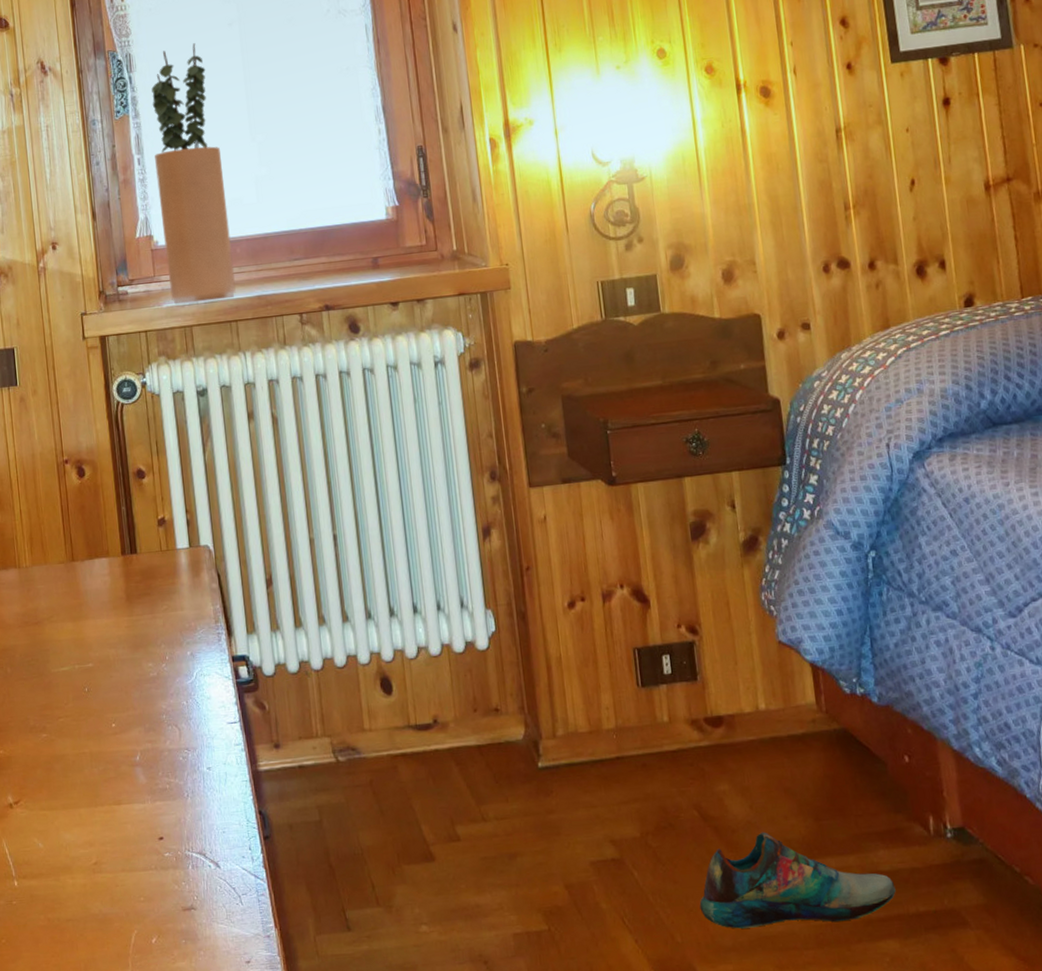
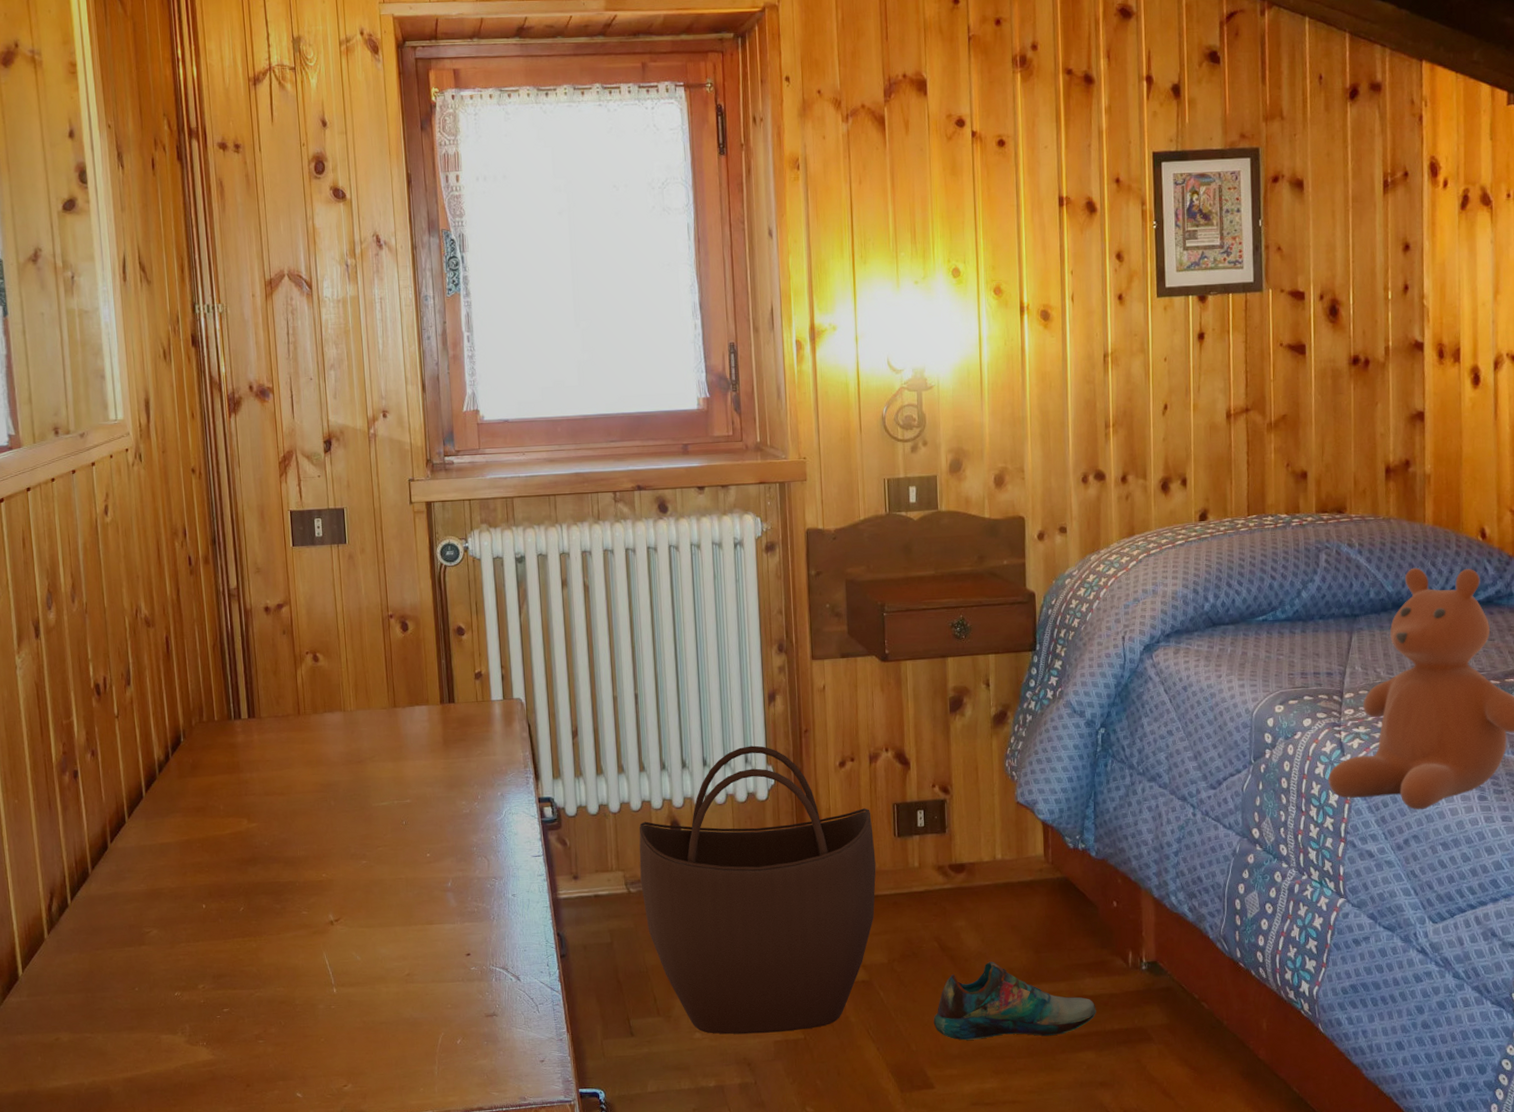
vase: present [151,43,236,305] -> none [482,229,555,477]
woven basket: none [345,587,621,927] -> present [639,745,876,1034]

